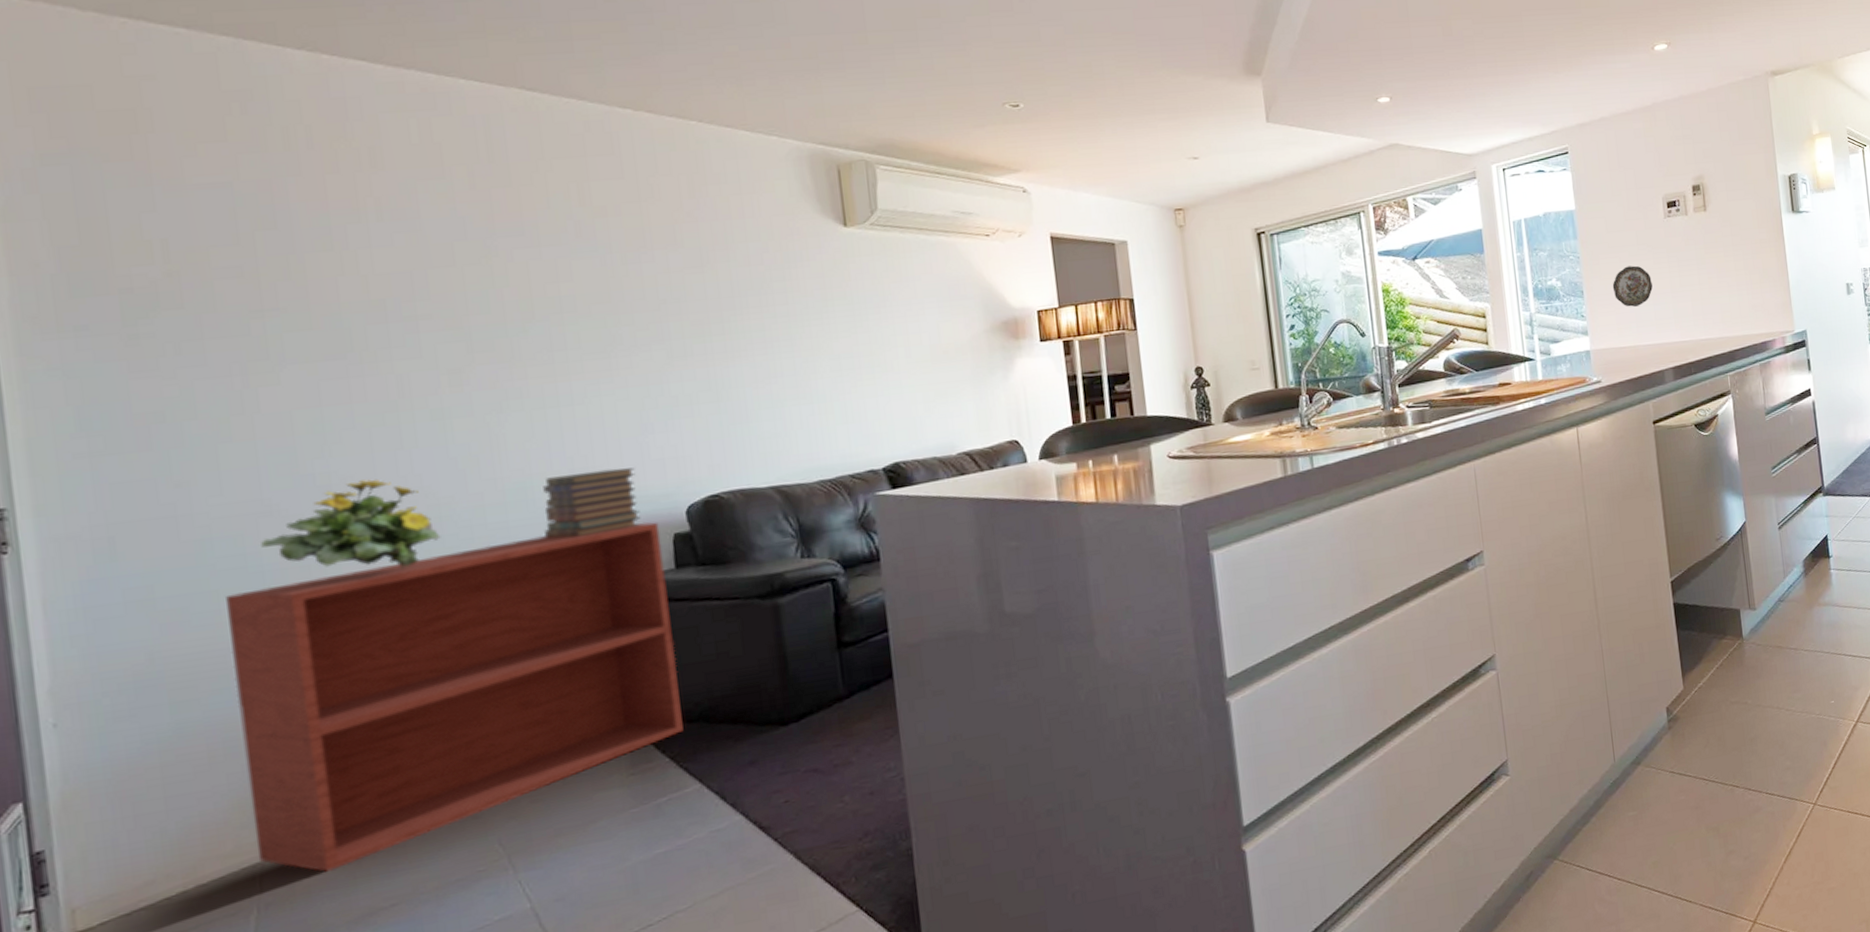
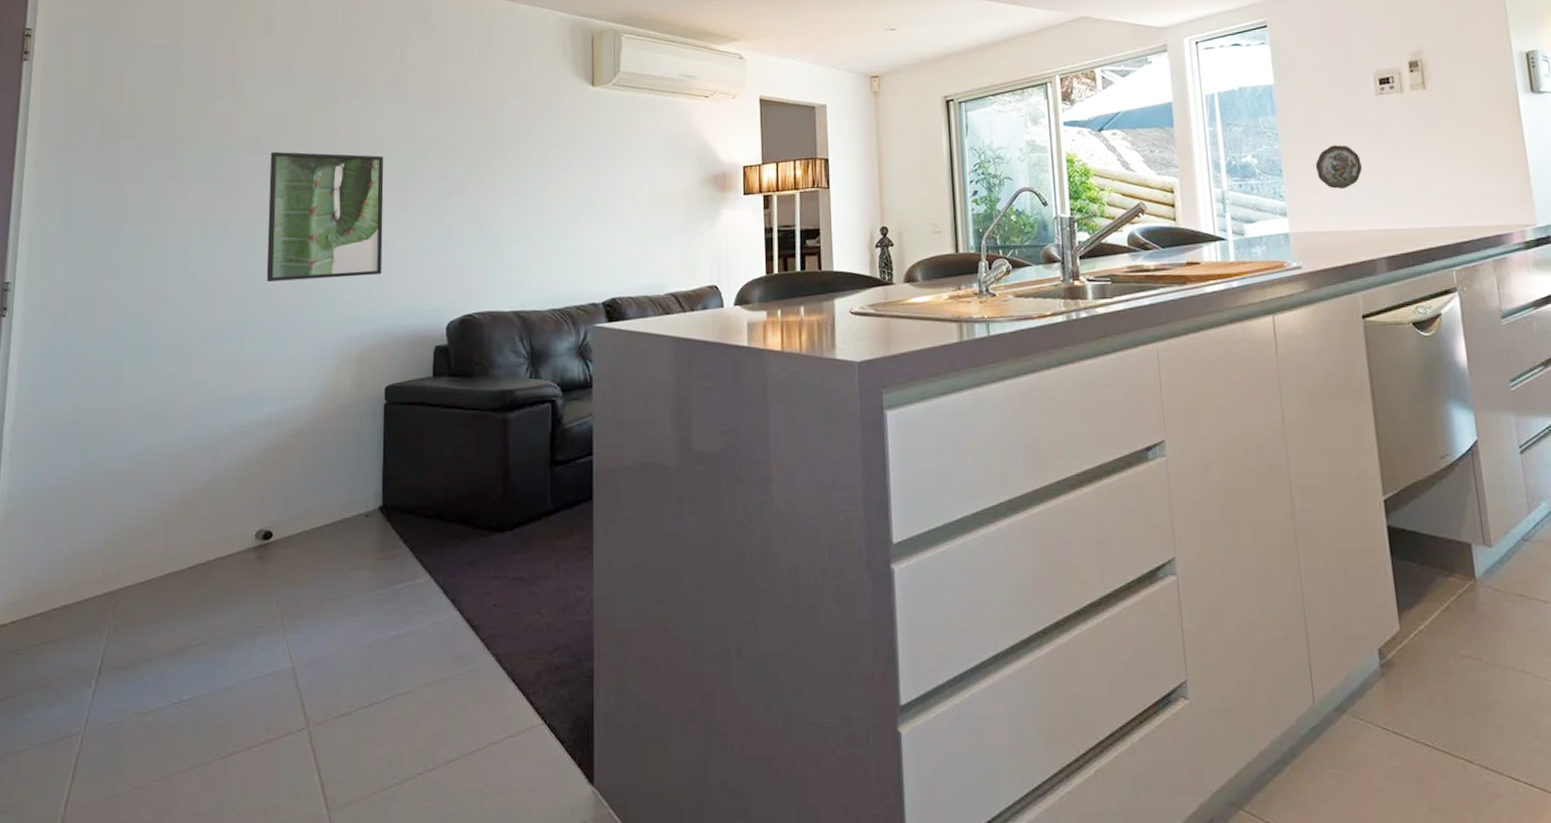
tv stand: present [226,522,684,872] -> none [115,334,425,607]
flowering plant: present [261,479,441,570] -> none [155,279,272,357]
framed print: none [403,317,589,478] -> present [266,151,384,281]
book stack: present [543,467,641,539] -> none [343,285,413,342]

